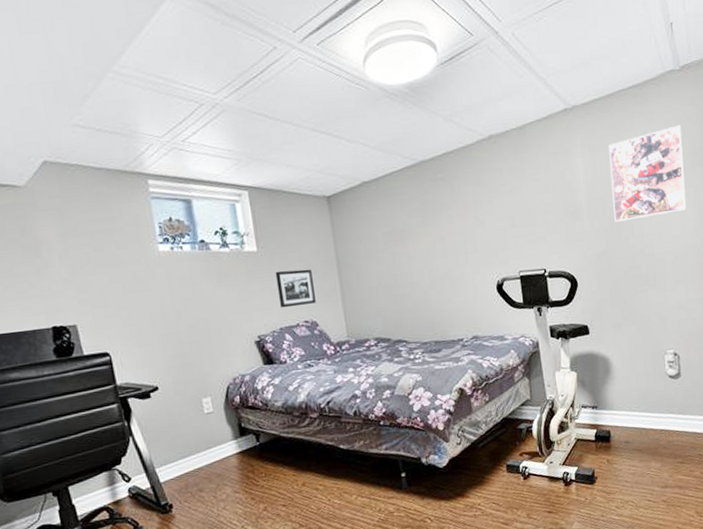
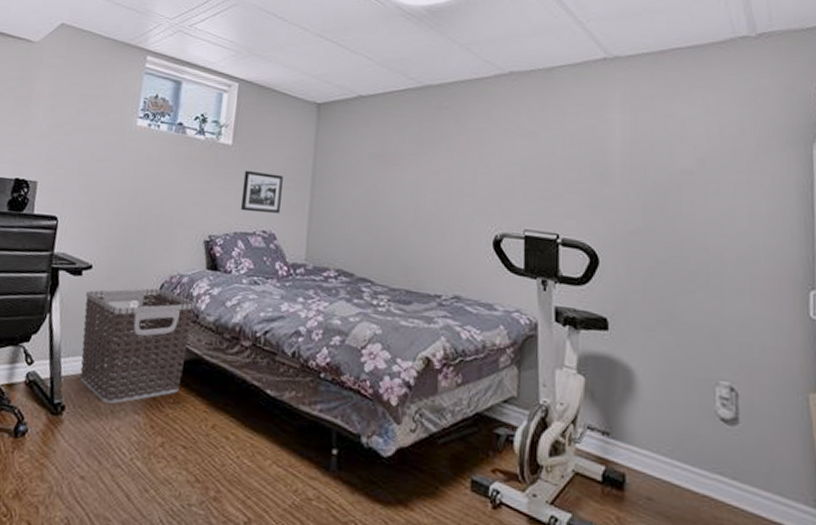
clothes hamper: none [160,391,267,493] -> present [79,288,196,404]
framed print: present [608,125,686,222] -> none [656,98,758,201]

